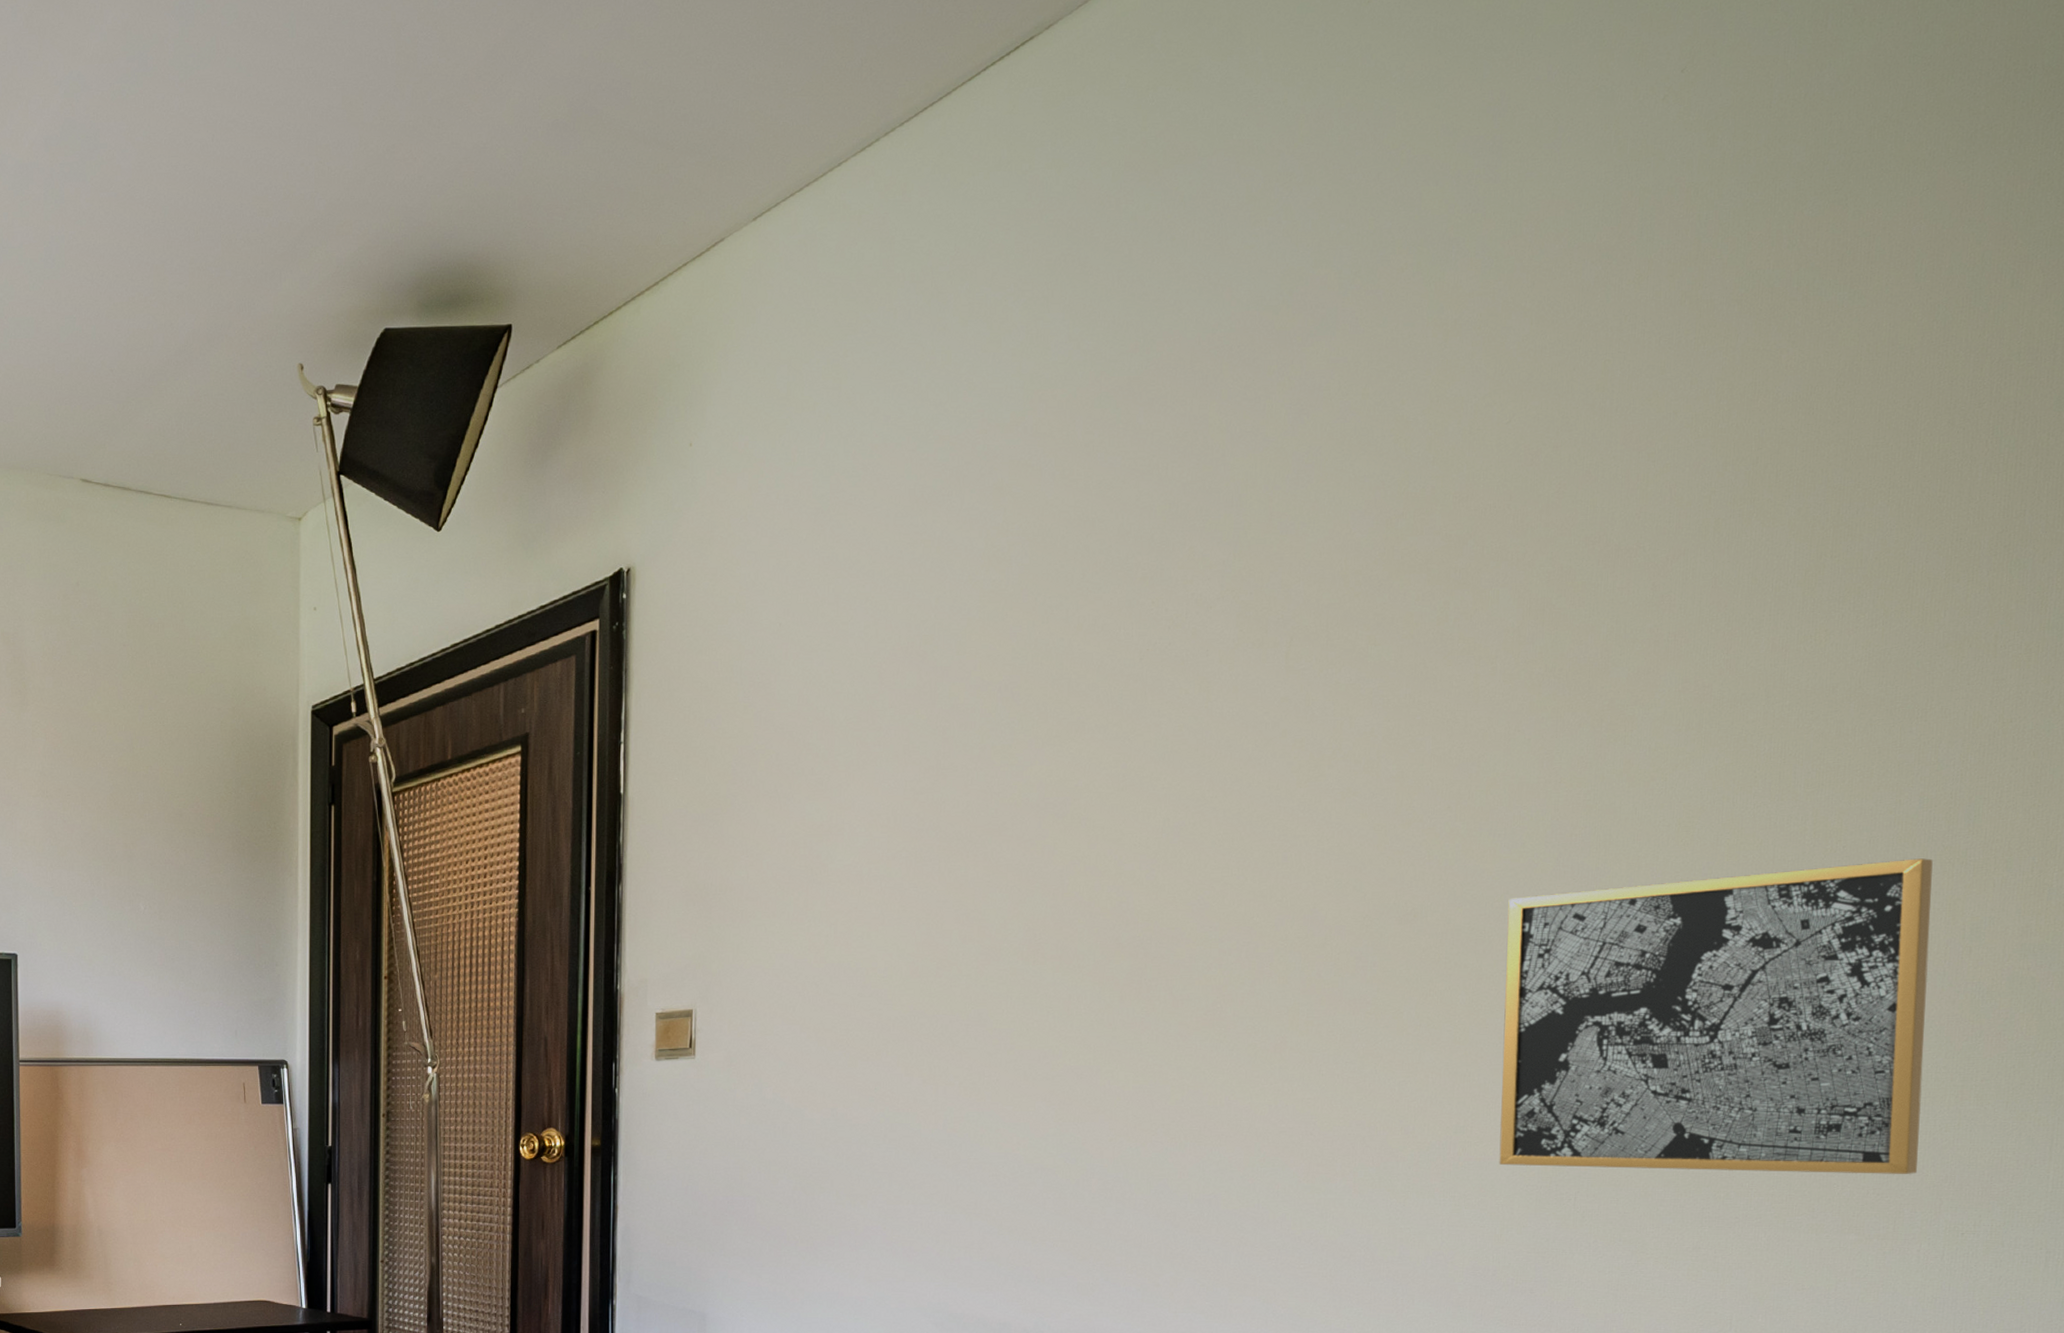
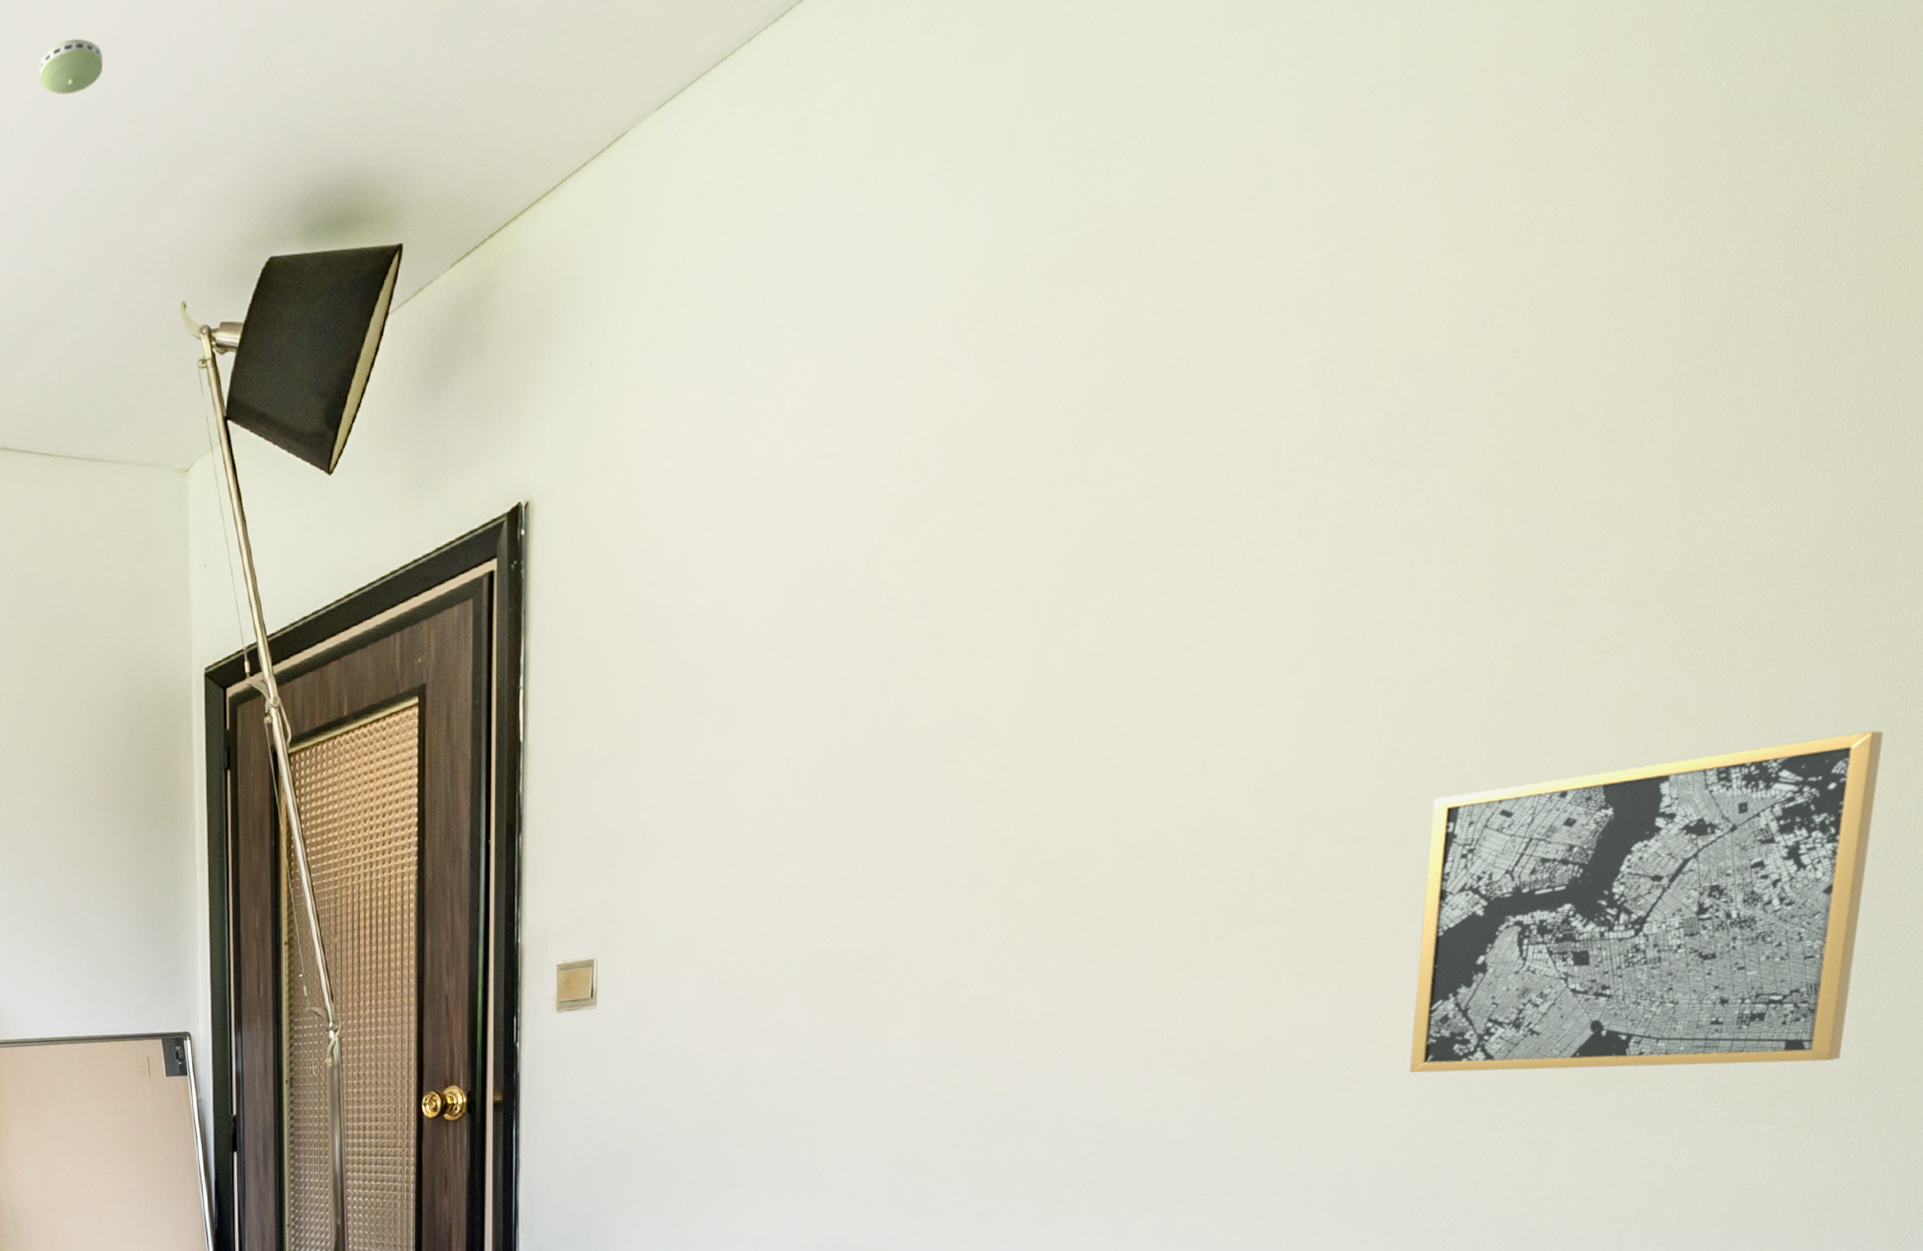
smoke detector: none [170,121,231,170] -> present [39,38,104,95]

